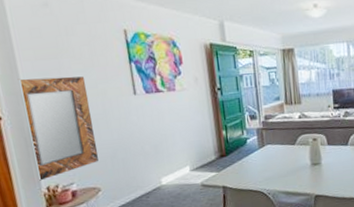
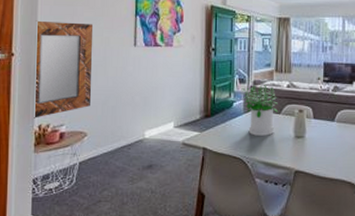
potted plant: none [254,118,292,169] -> present [242,85,278,136]

